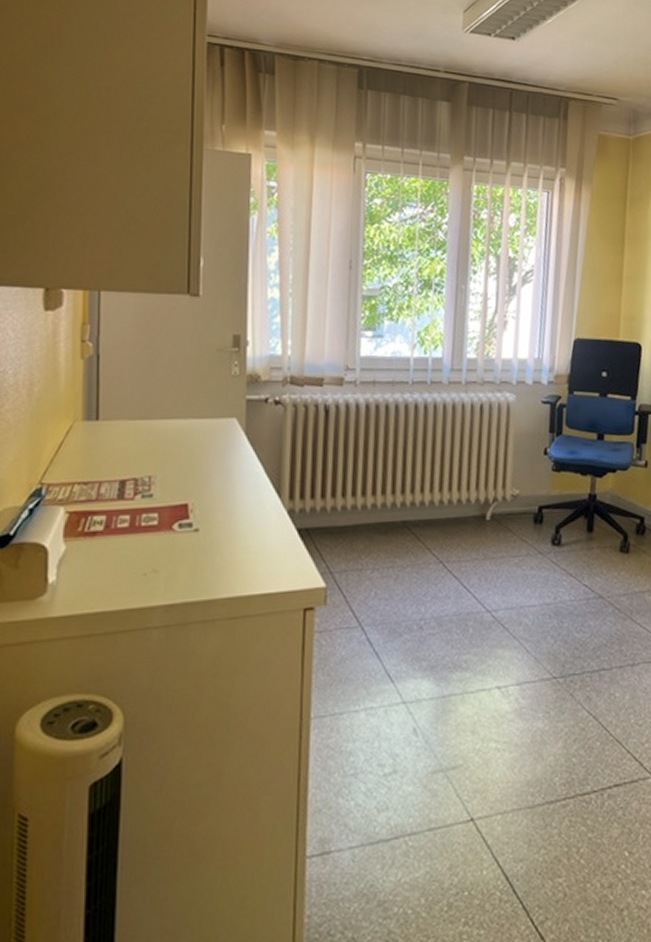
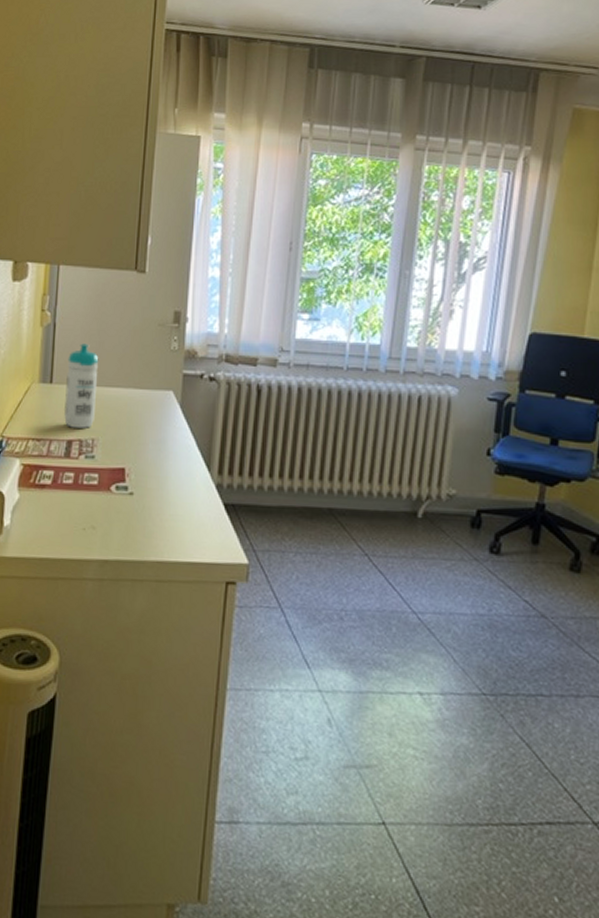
water bottle: none [115,374,152,467] -> present [64,343,99,428]

